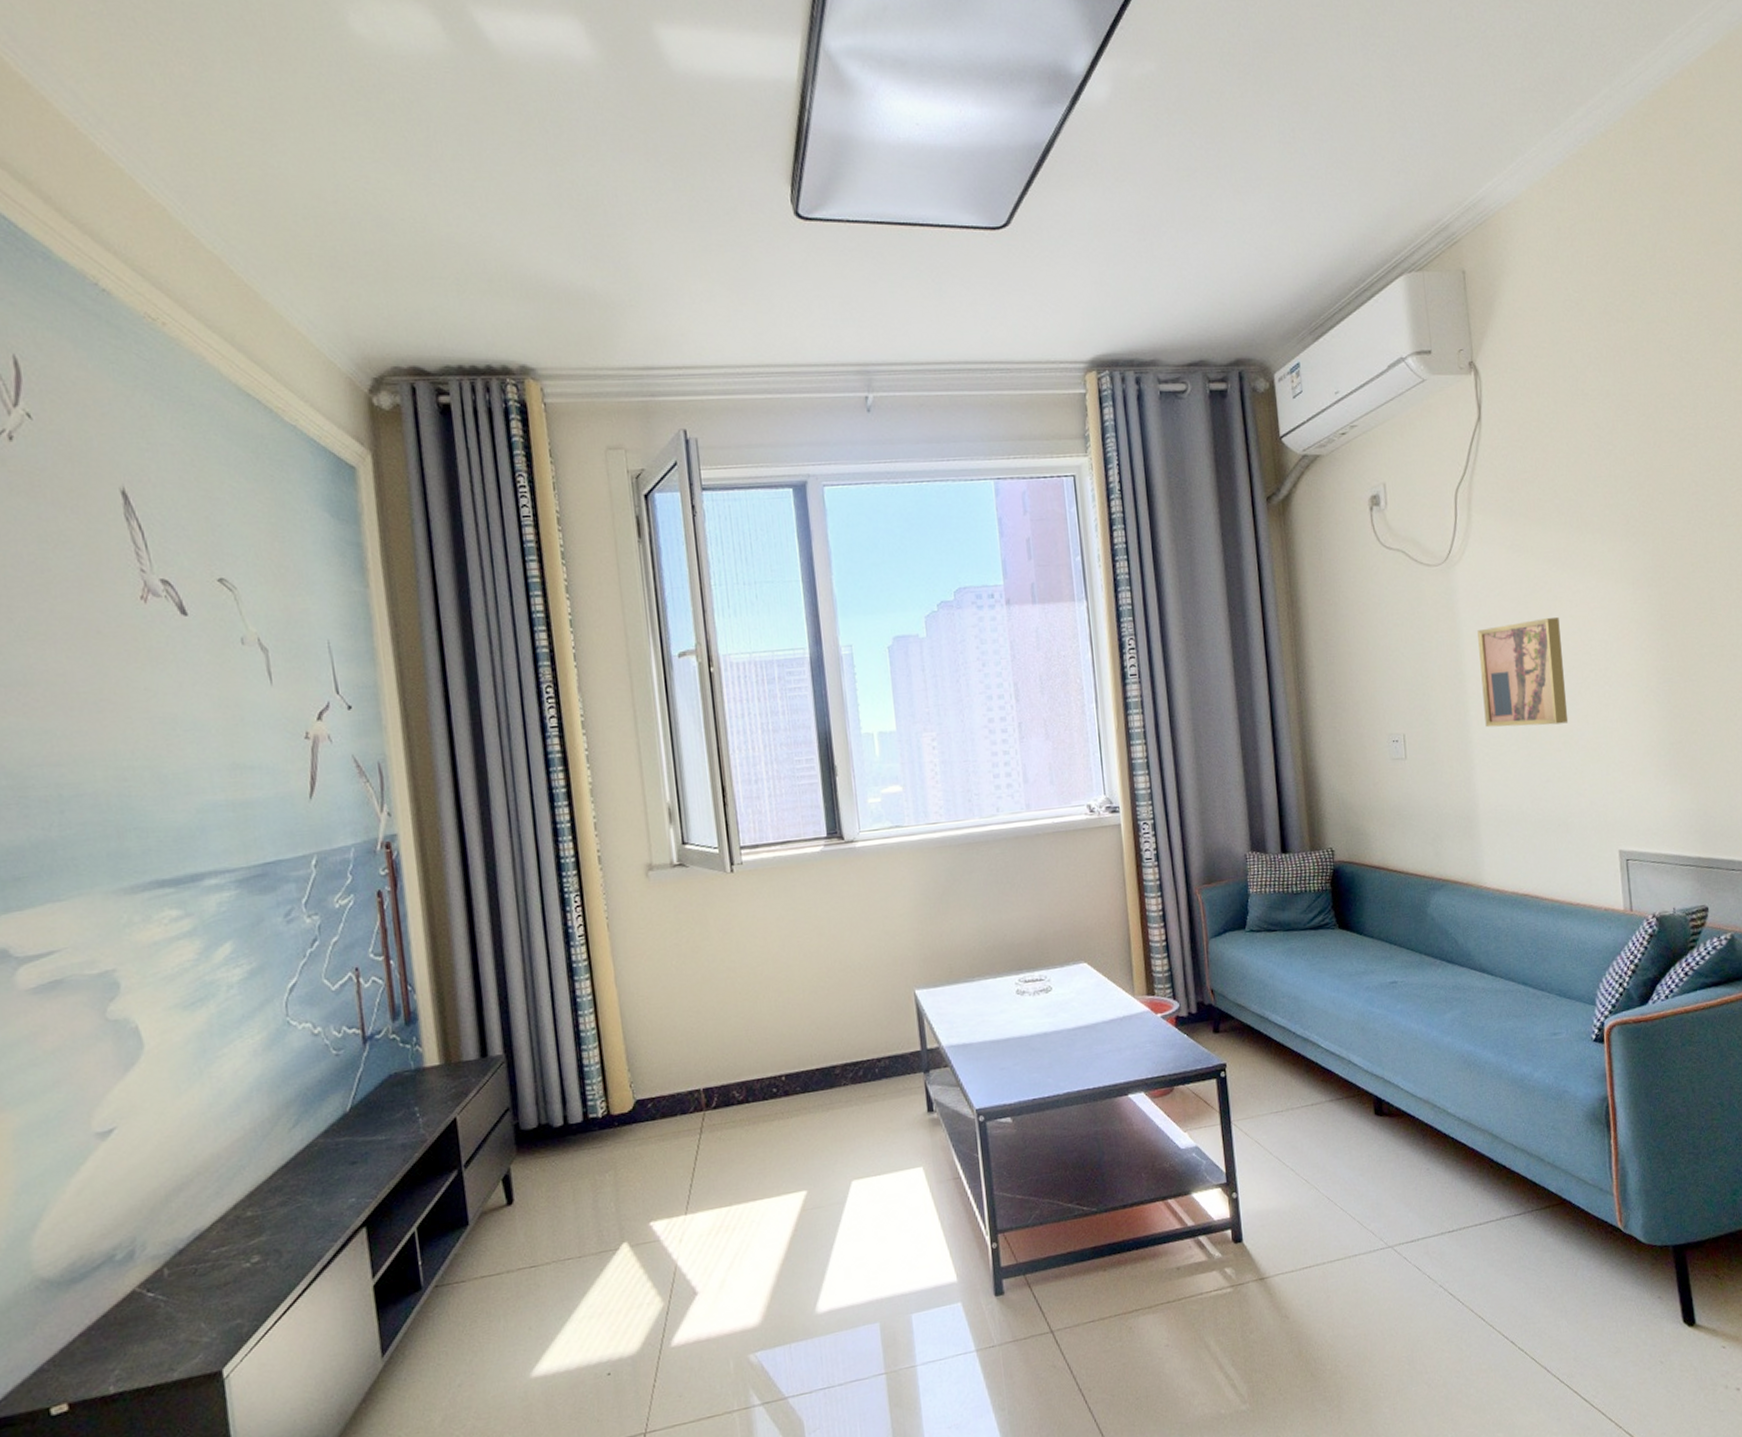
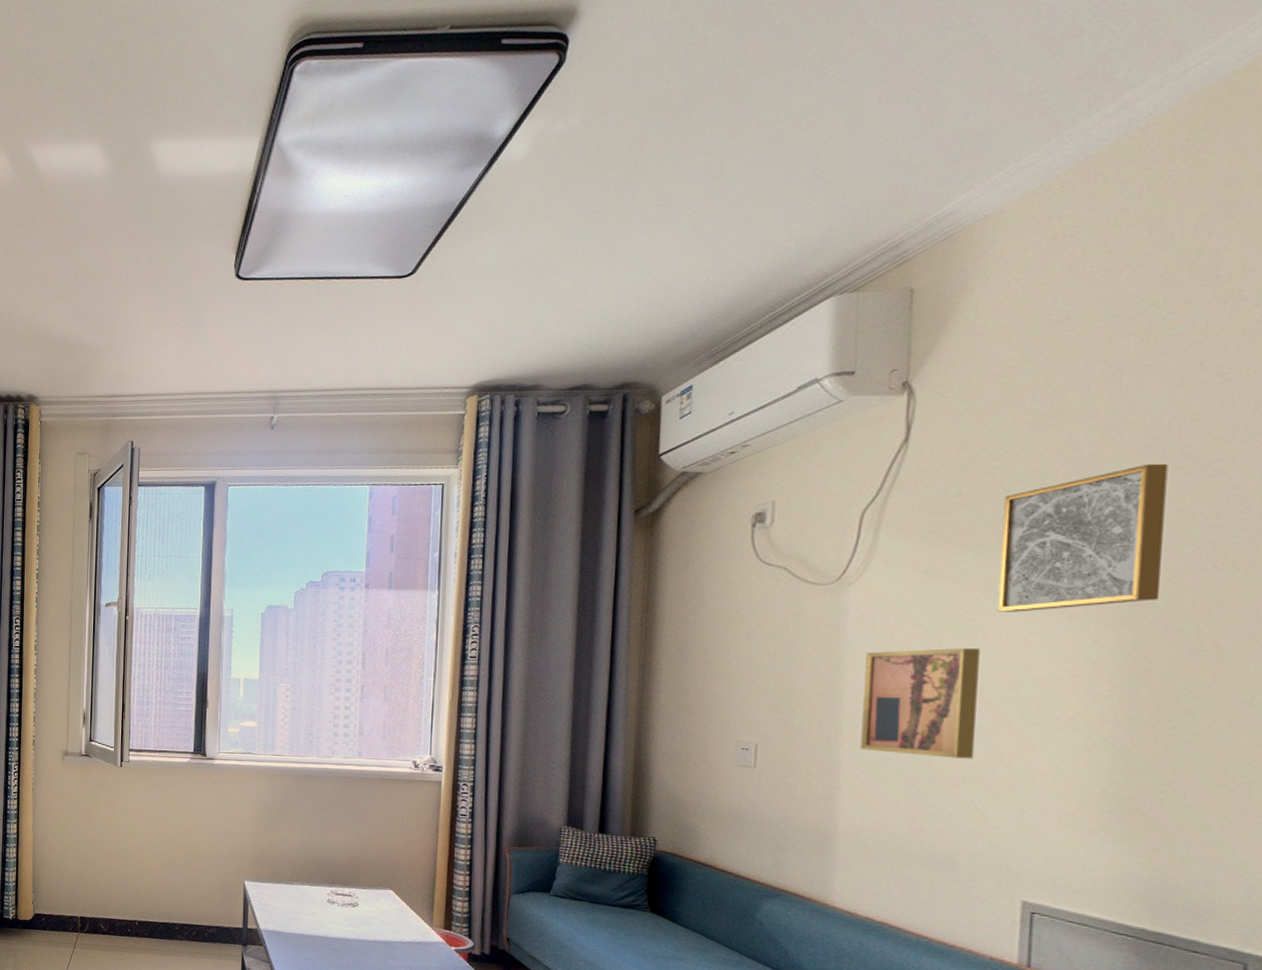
wall art: none [1557,437,1670,581] -> present [997,463,1168,612]

